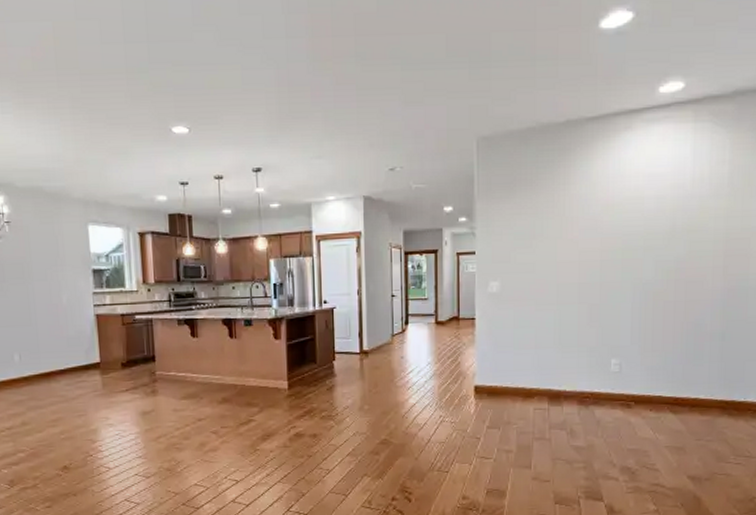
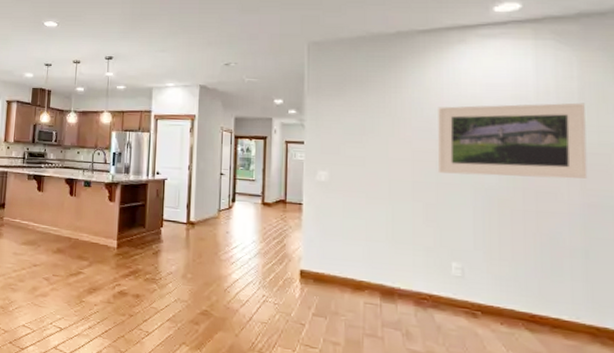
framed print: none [601,188,733,272] -> present [437,102,588,179]

